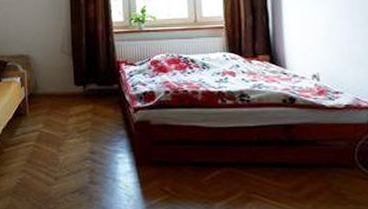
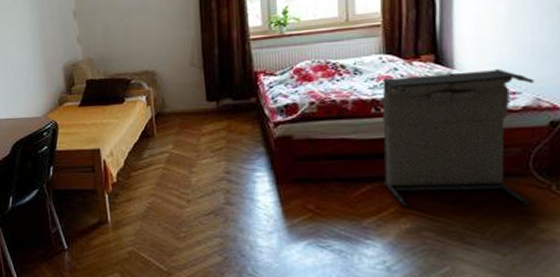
laundry hamper: none [227,70,357,194] -> present [382,68,535,206]

